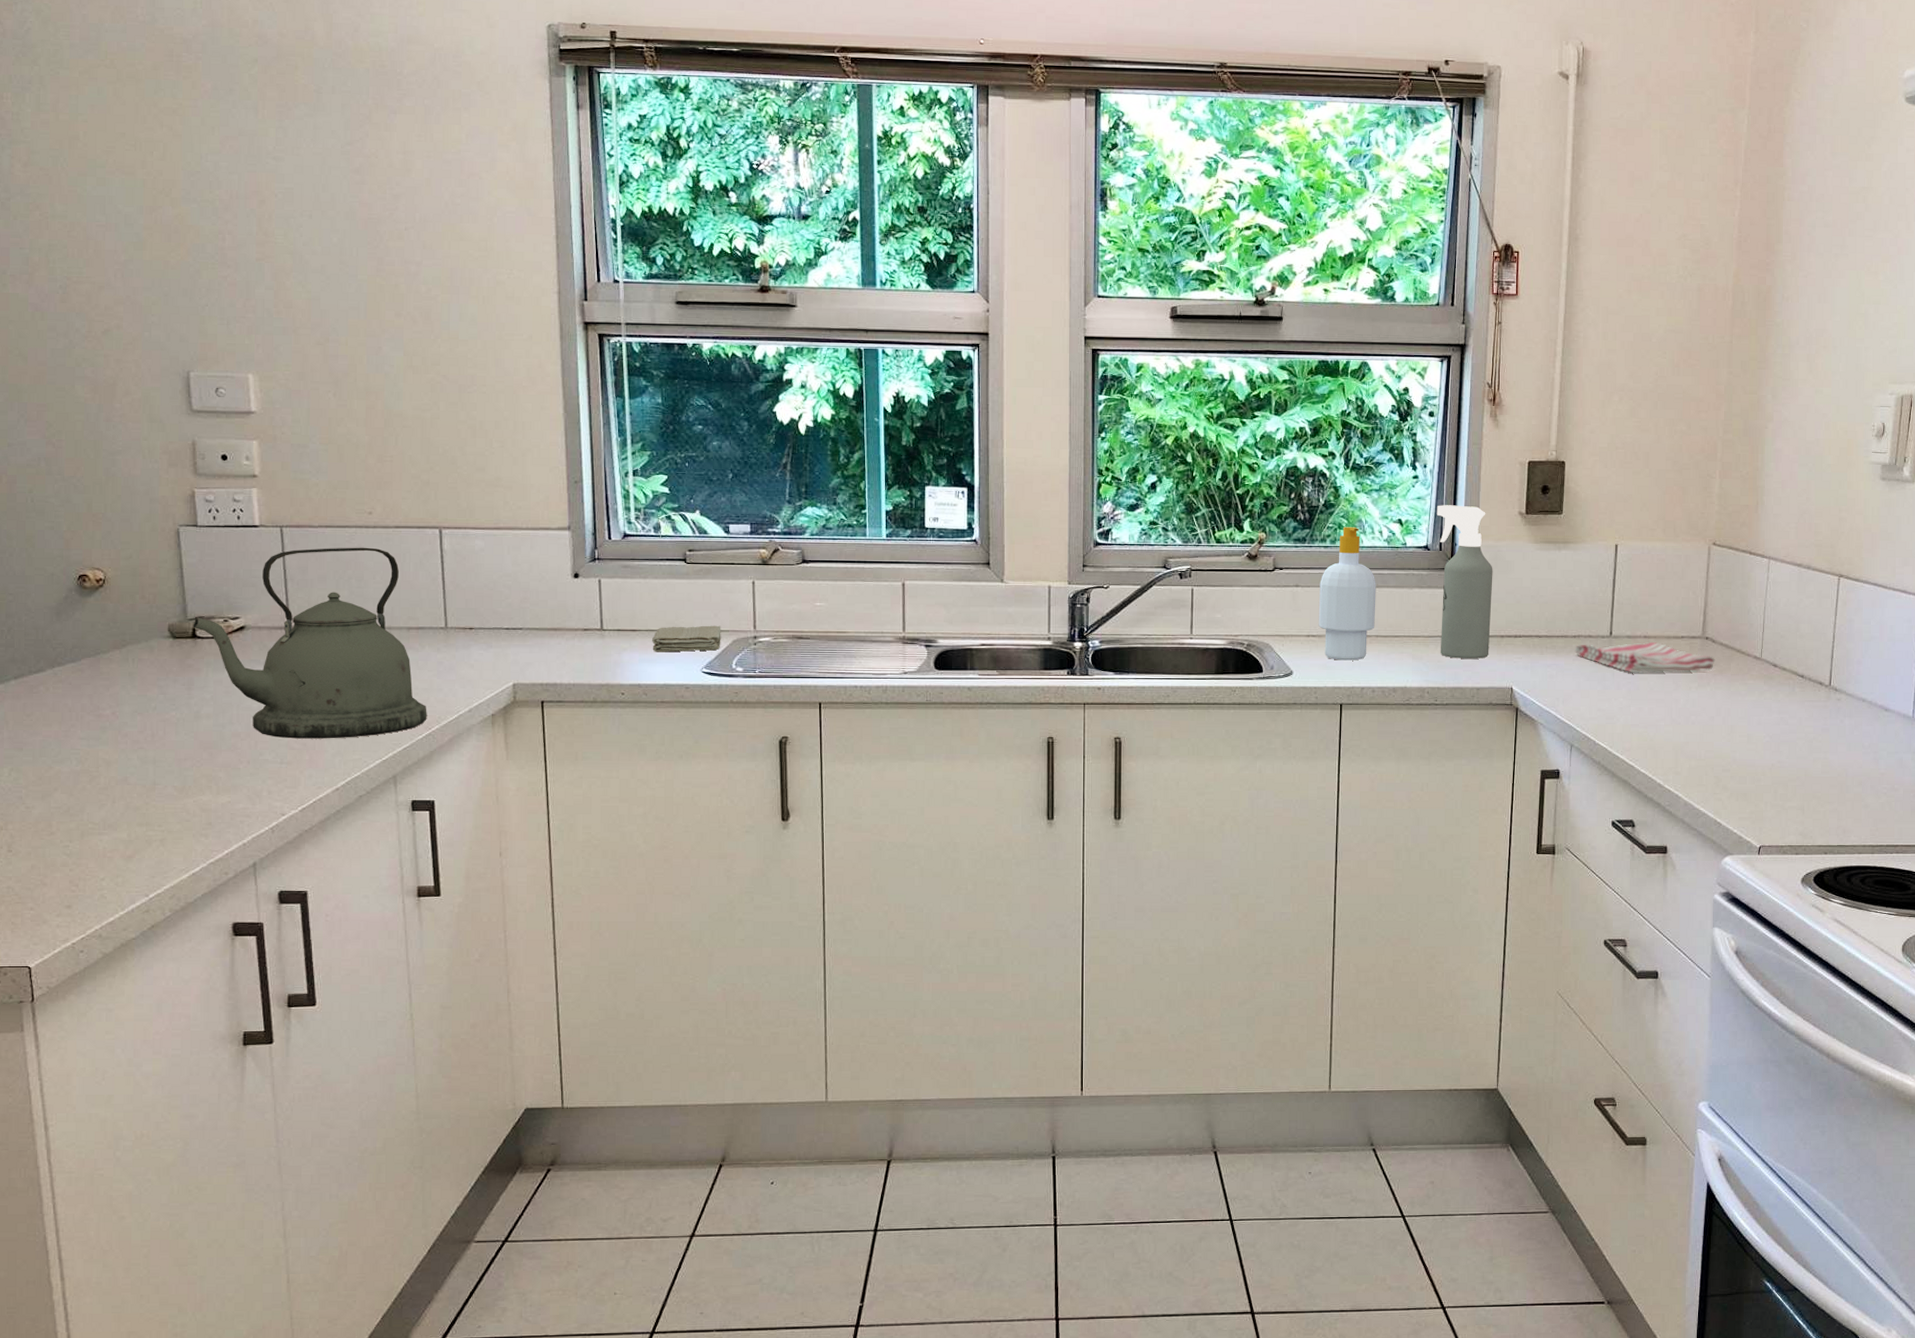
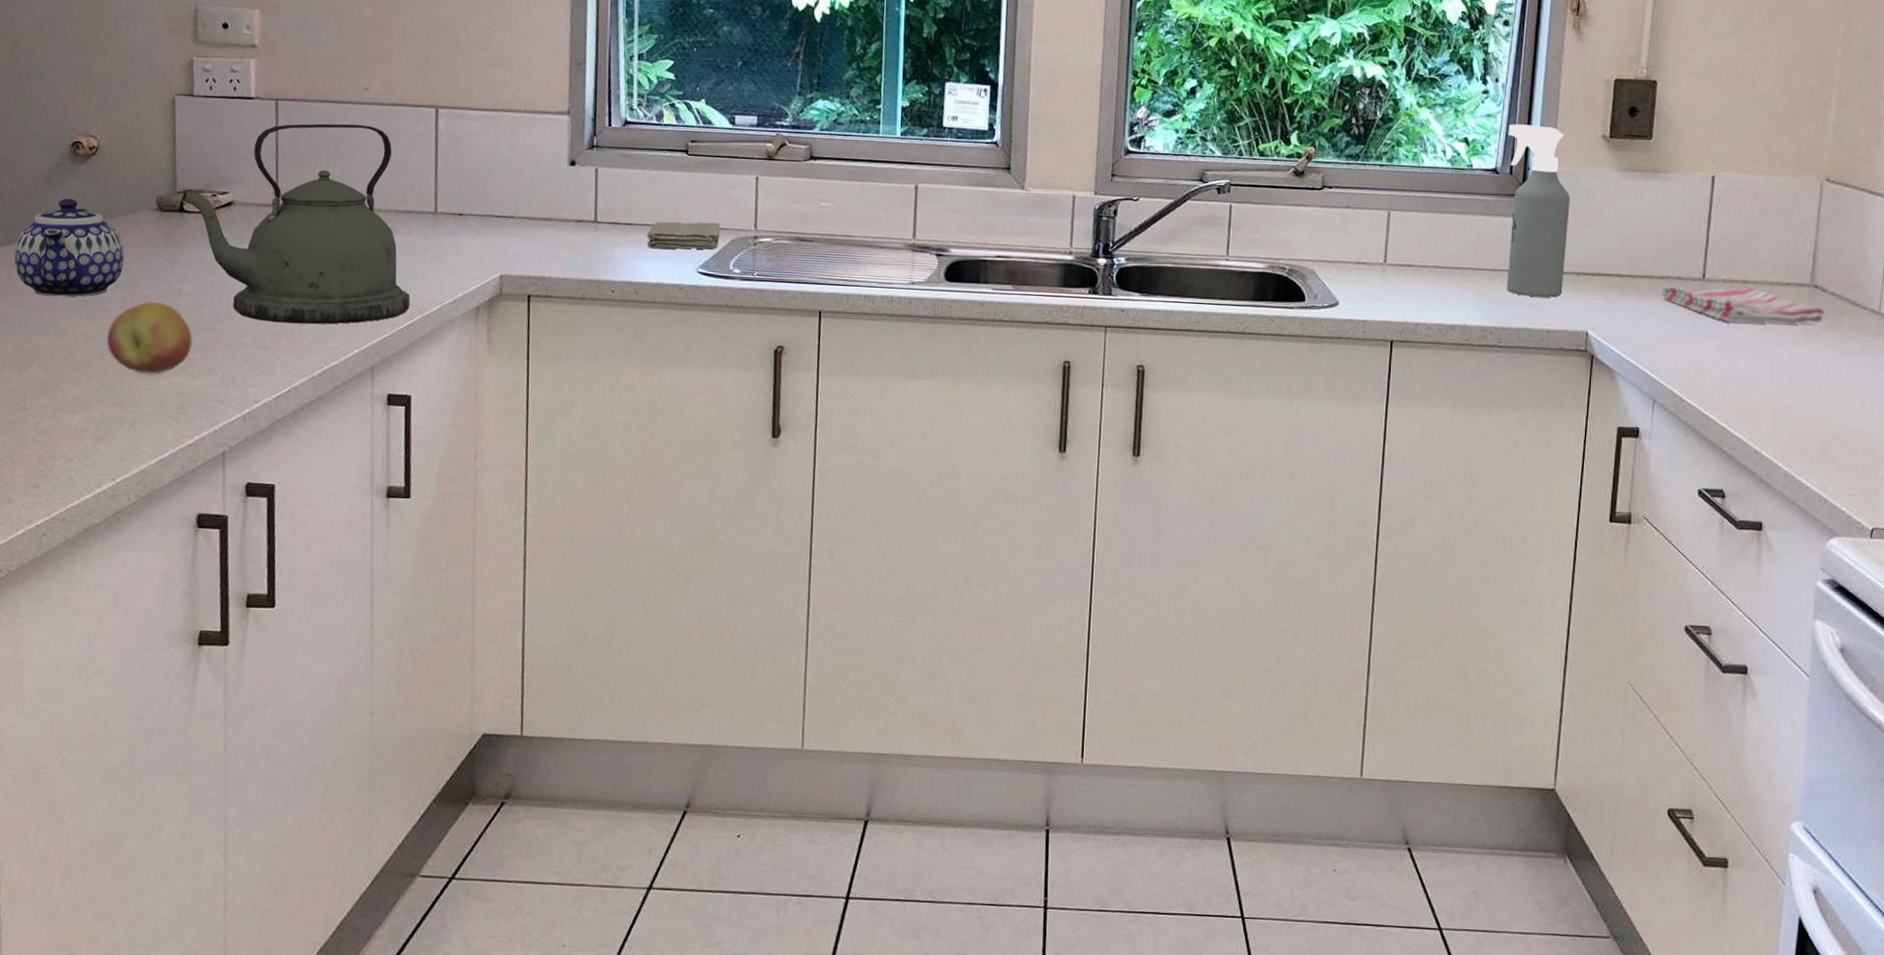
teapot: none [28,629,140,725] -> present [14,198,124,297]
fruit: none [129,724,215,794] -> present [106,301,193,374]
soap bottle: present [1318,527,1376,661] -> none [1369,144,1437,293]

